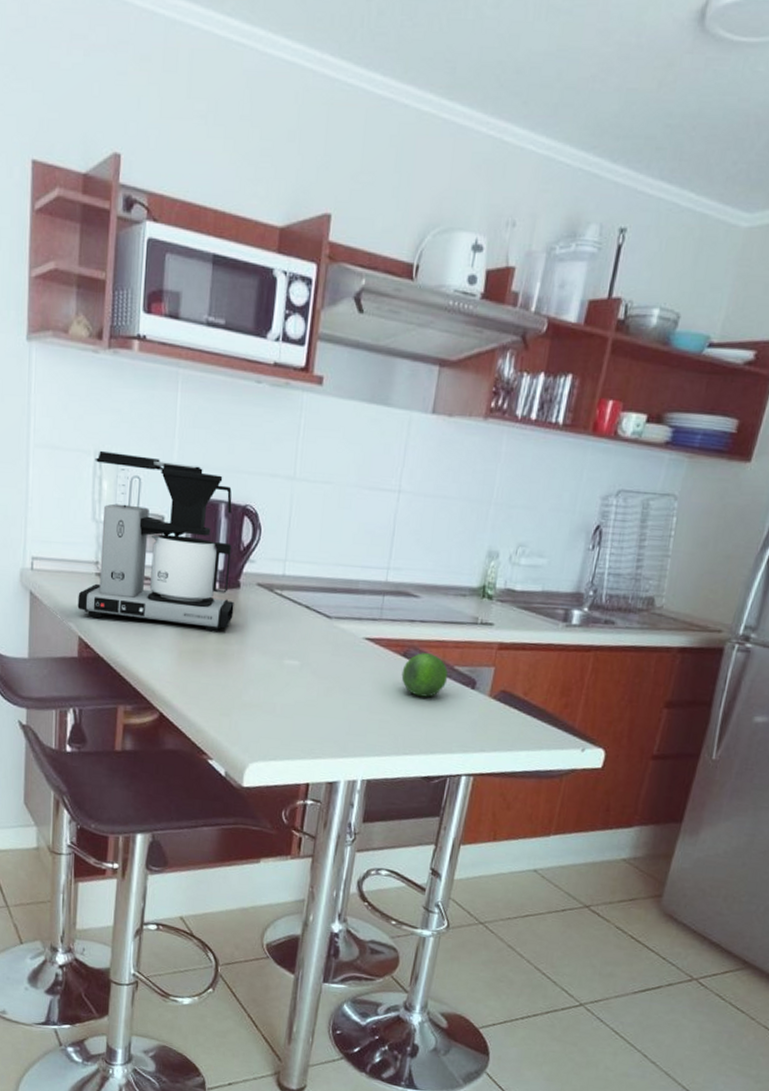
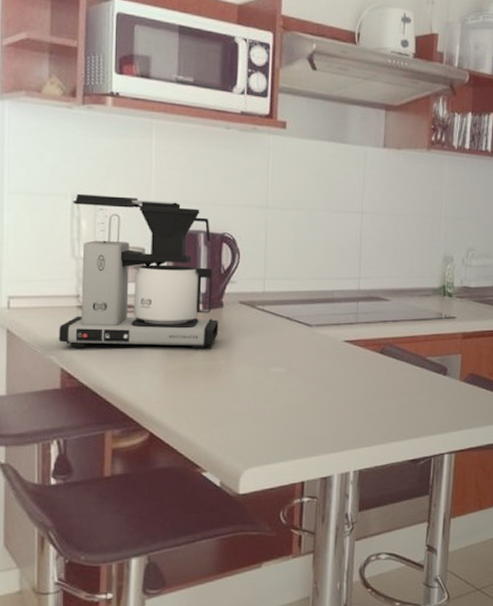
fruit: present [401,653,448,698] -> none [381,348,422,388]

